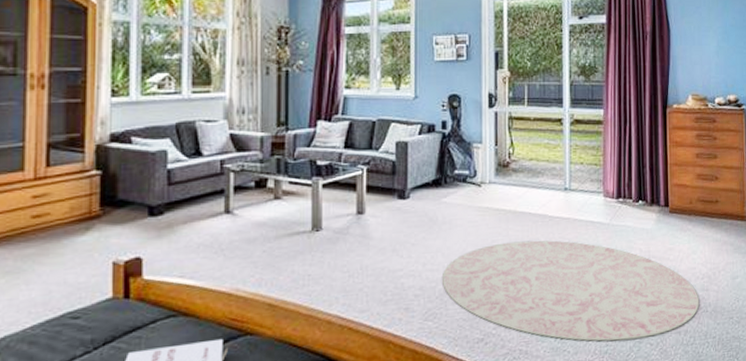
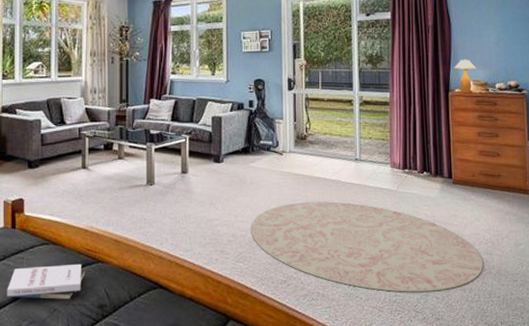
table lamp: none [672,69,696,110] -> present [454,58,477,94]

